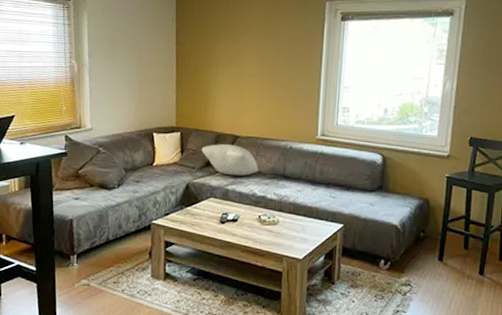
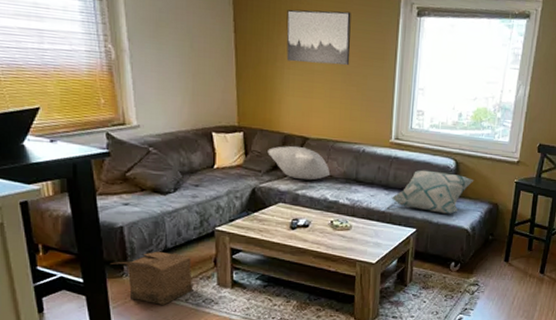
cardboard box: none [60,242,130,295] -> present [111,251,194,305]
wall art: none [221,20,280,69] -> present [286,9,351,66]
decorative pillow: none [318,165,403,210] -> present [392,170,474,214]

